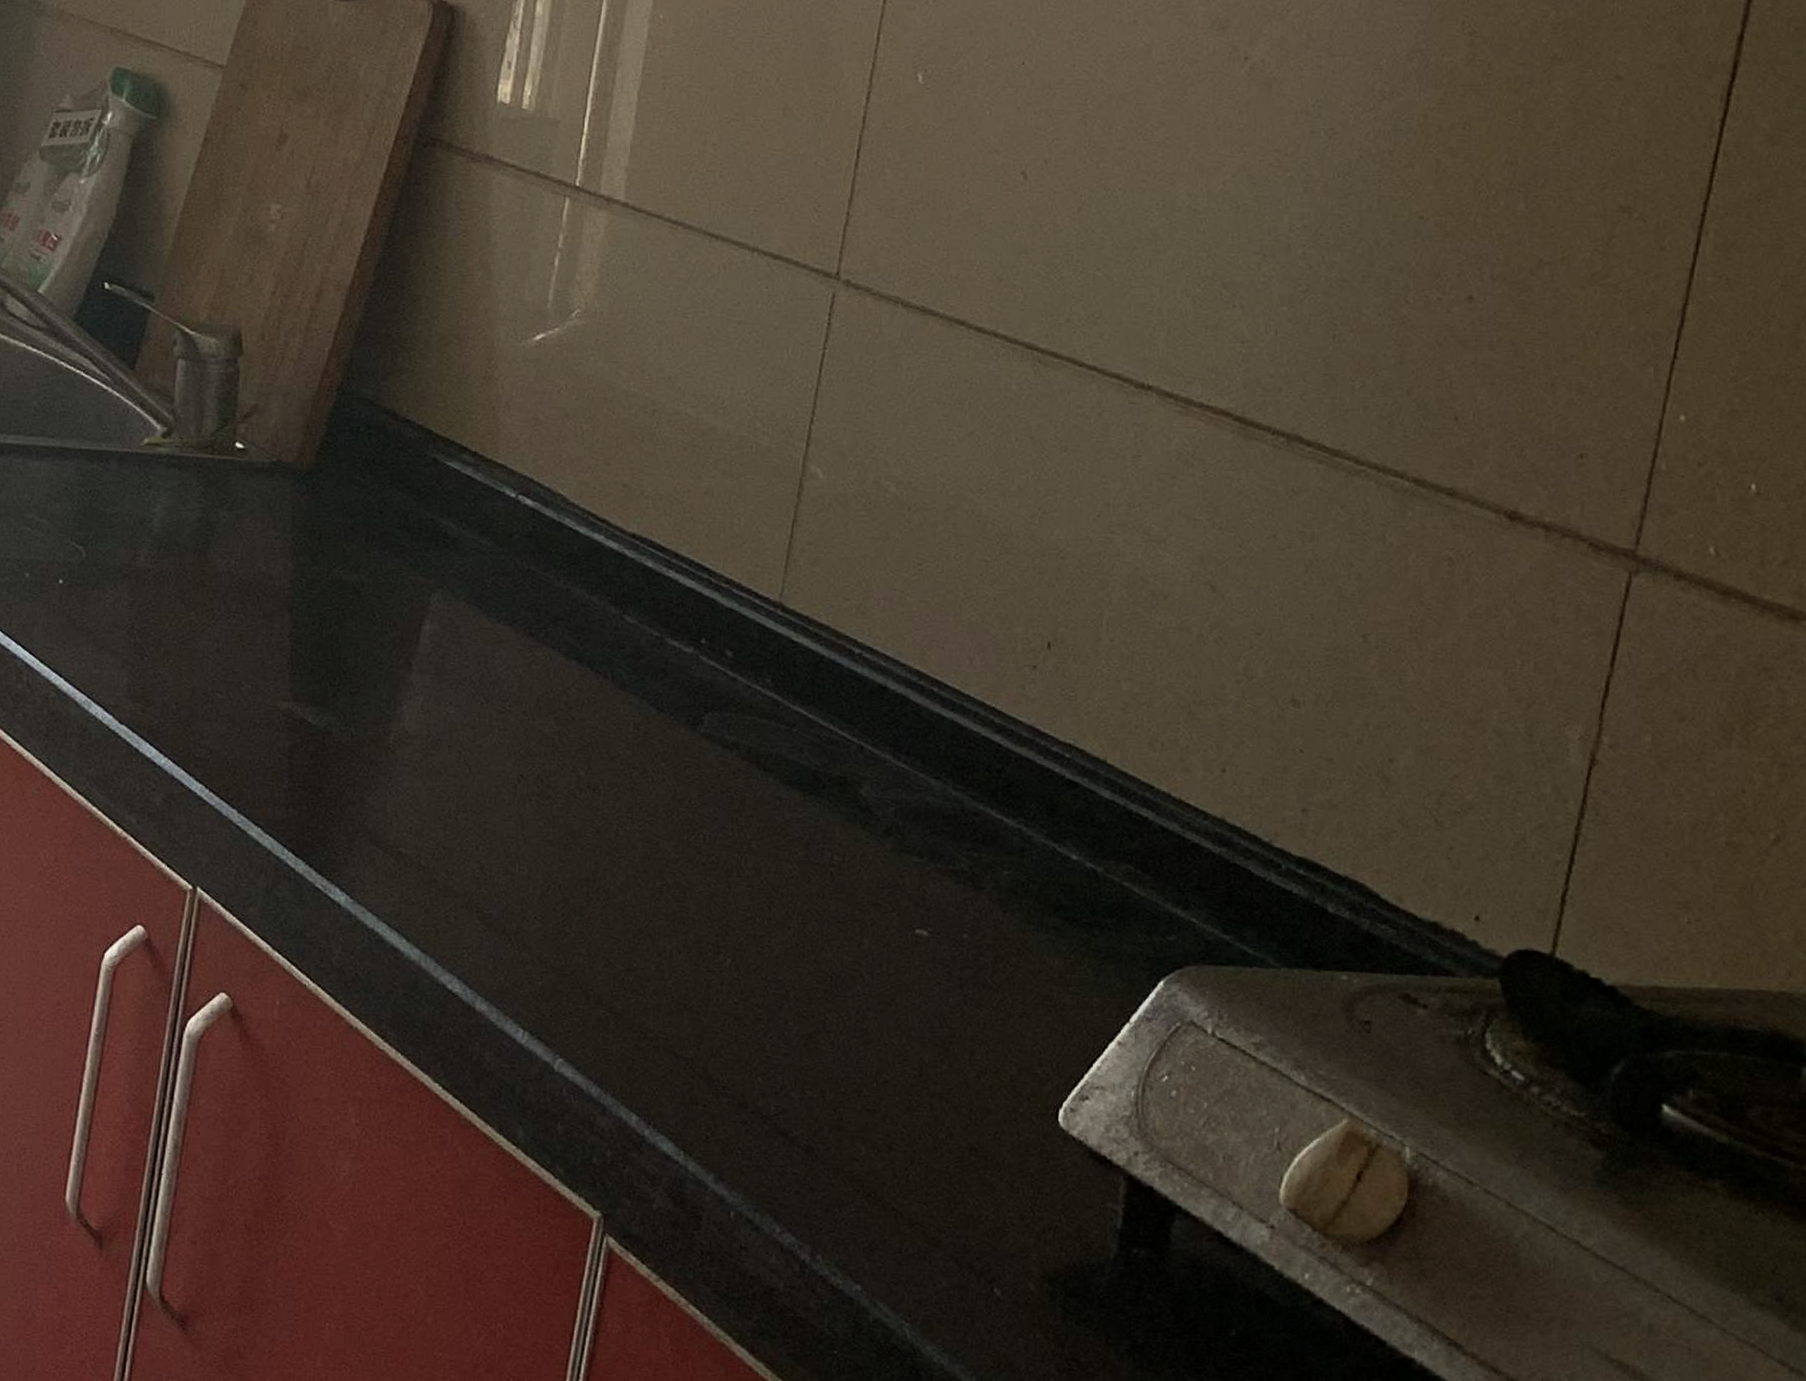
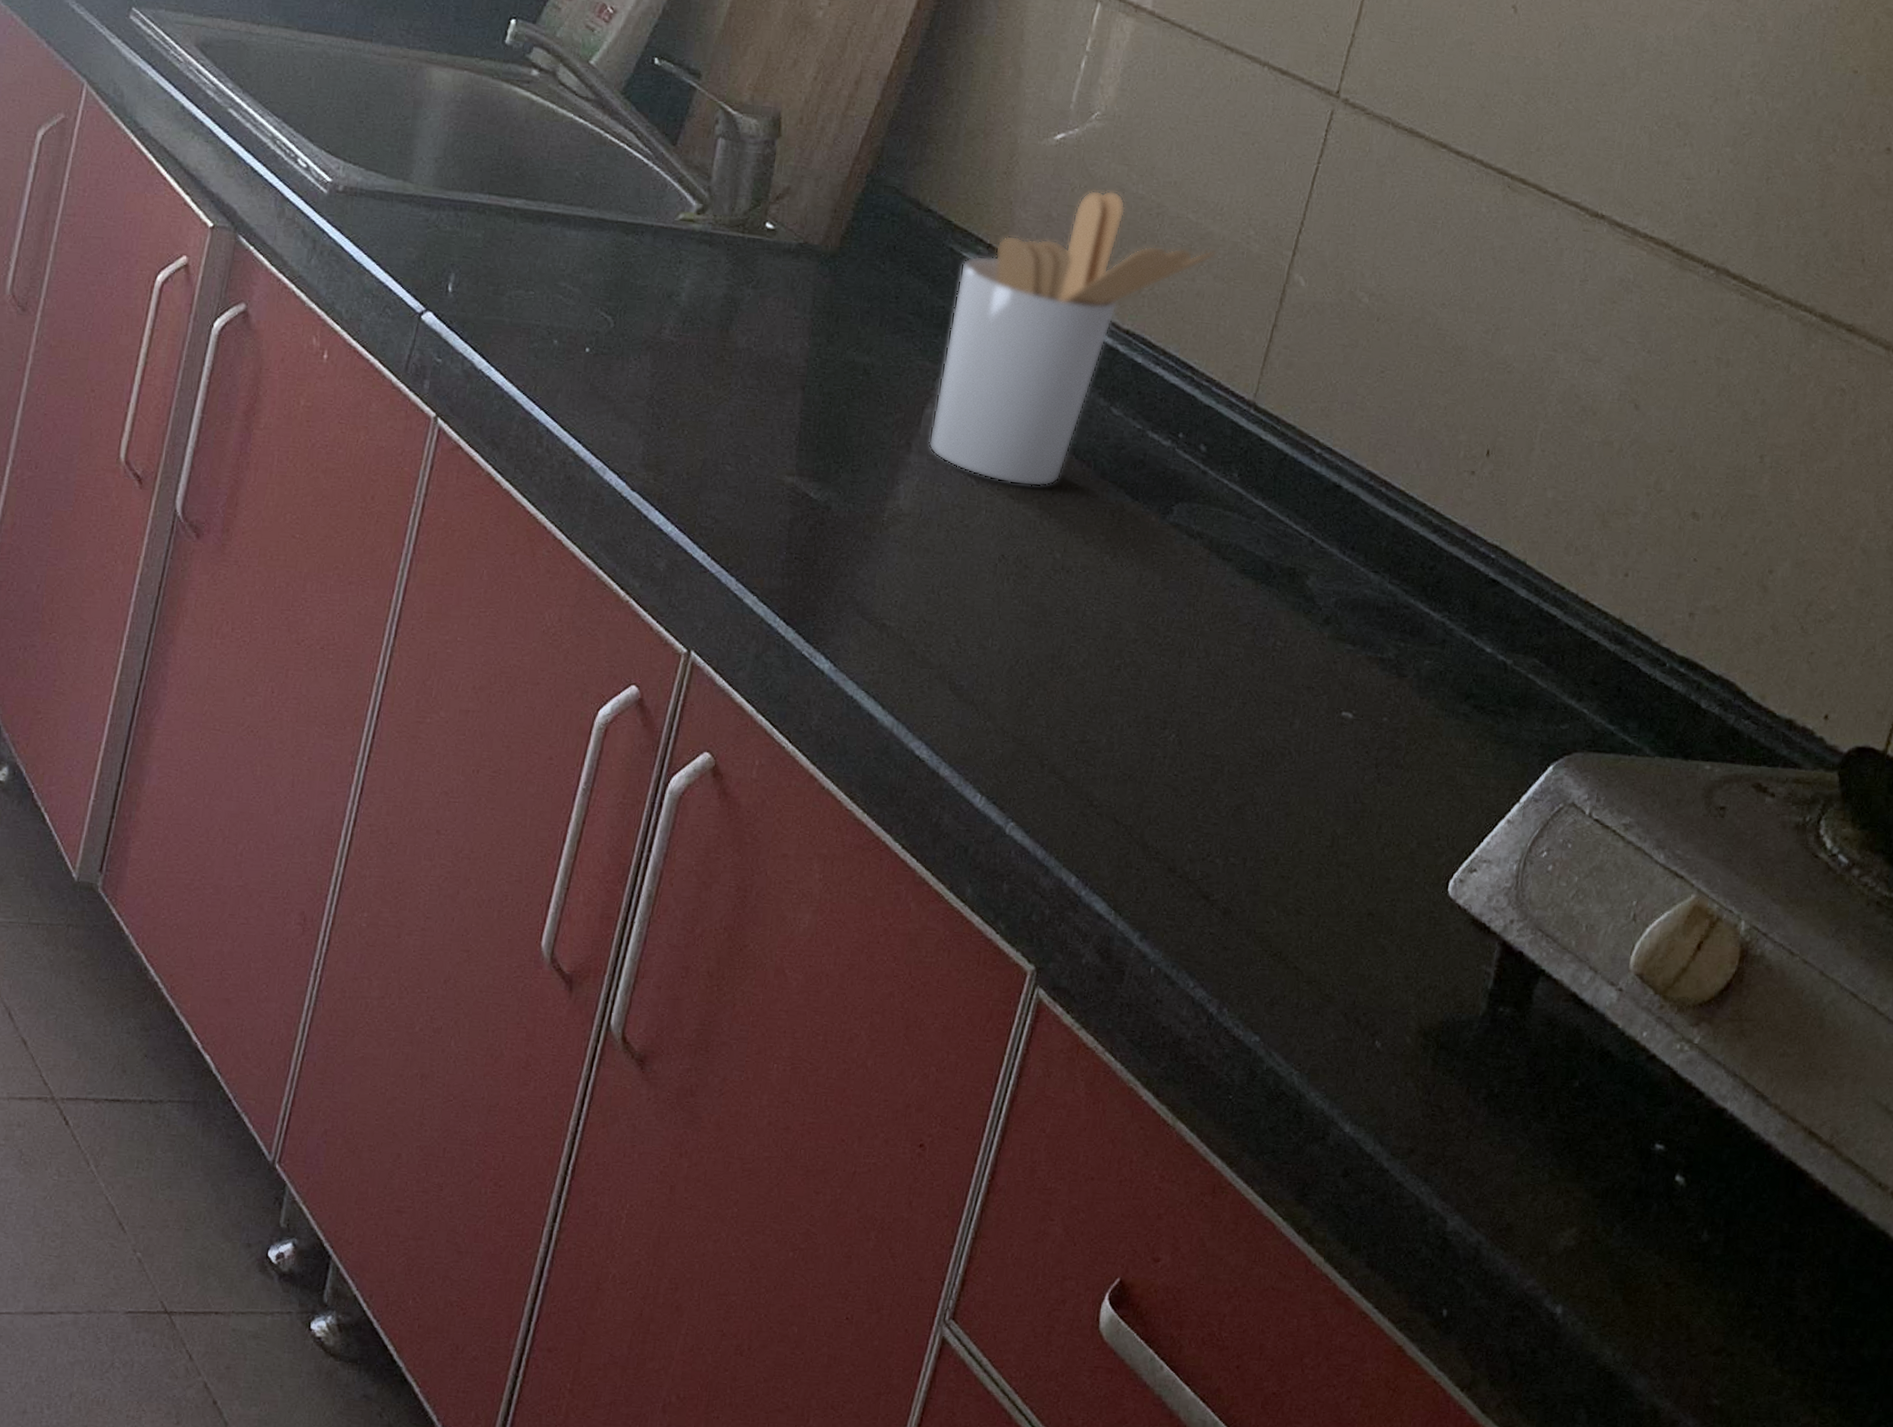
utensil holder: none [430,390,723,702] -> present [928,190,1218,487]

